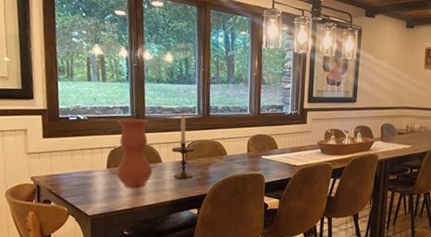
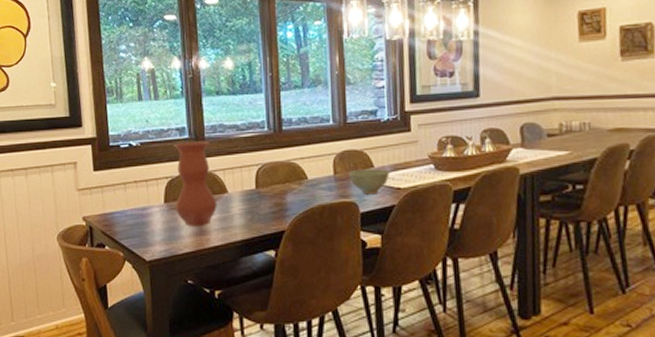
candlestick: present [171,107,195,179] -> none [238,122,267,213]
bowl: none [258,150,289,169] -> present [347,169,391,195]

